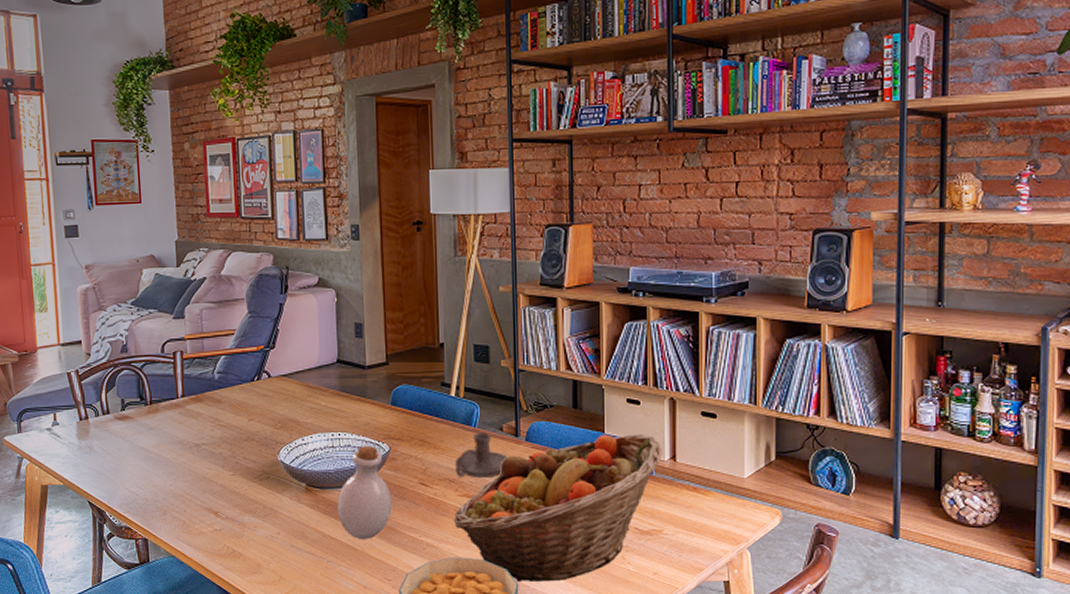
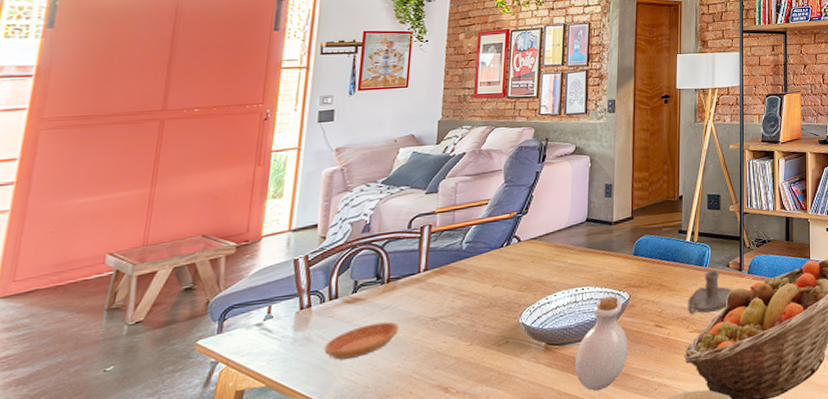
saucer: none [105,442,167,471] -> present [323,321,400,360]

